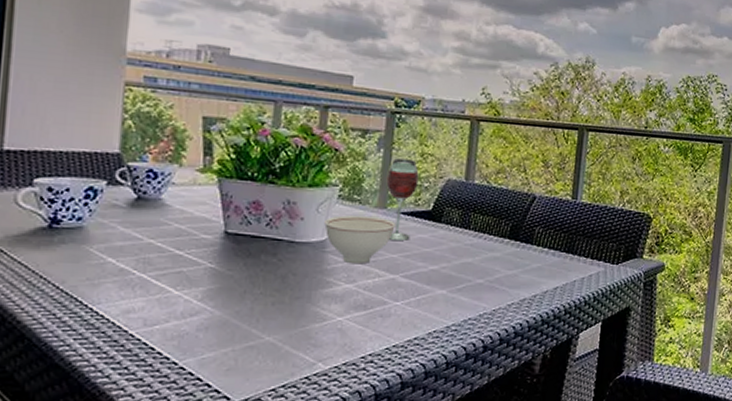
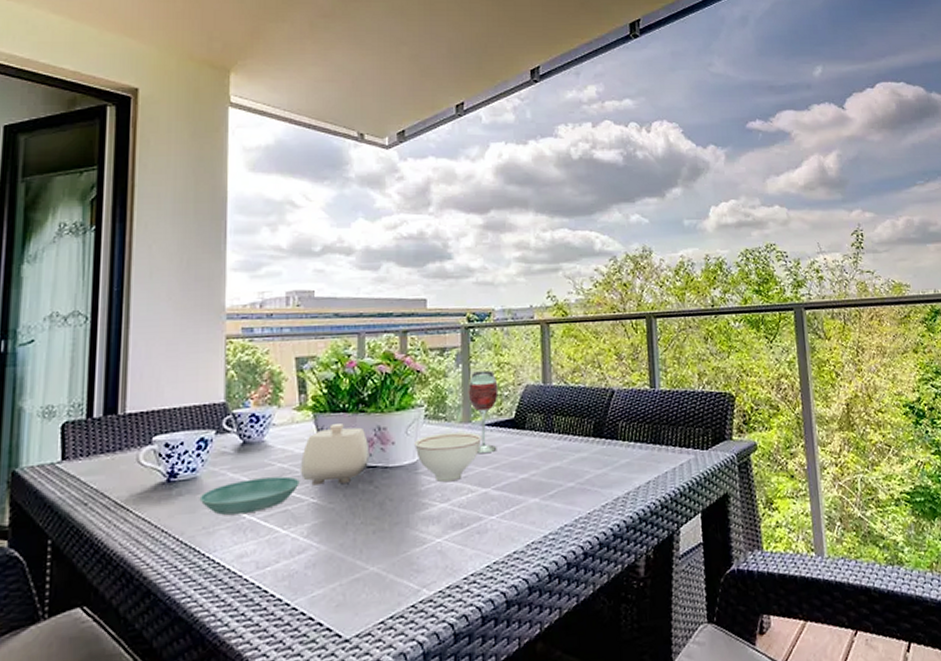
saucer: none [84,236,198,271] -> present [199,476,300,516]
sugar bowl: none [198,191,277,252] -> present [300,424,370,486]

